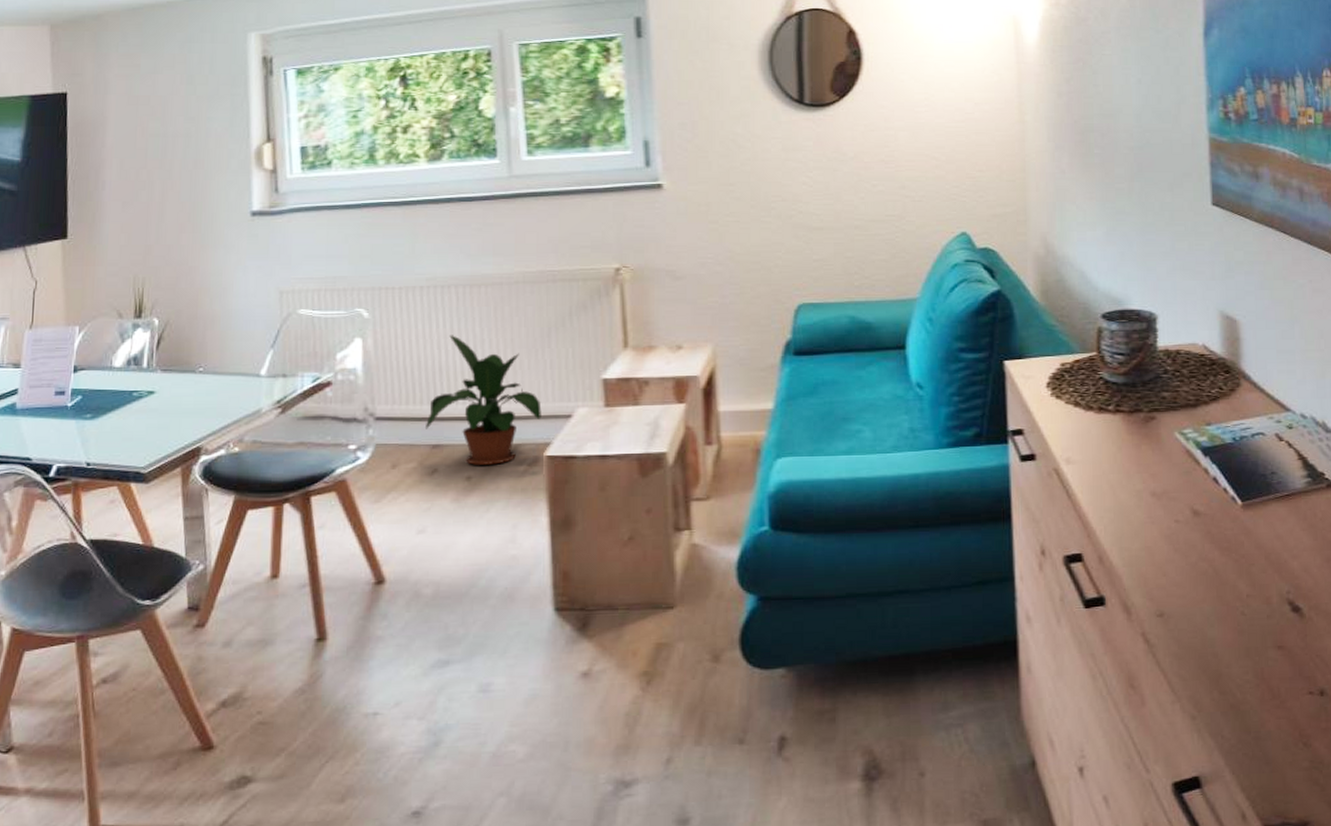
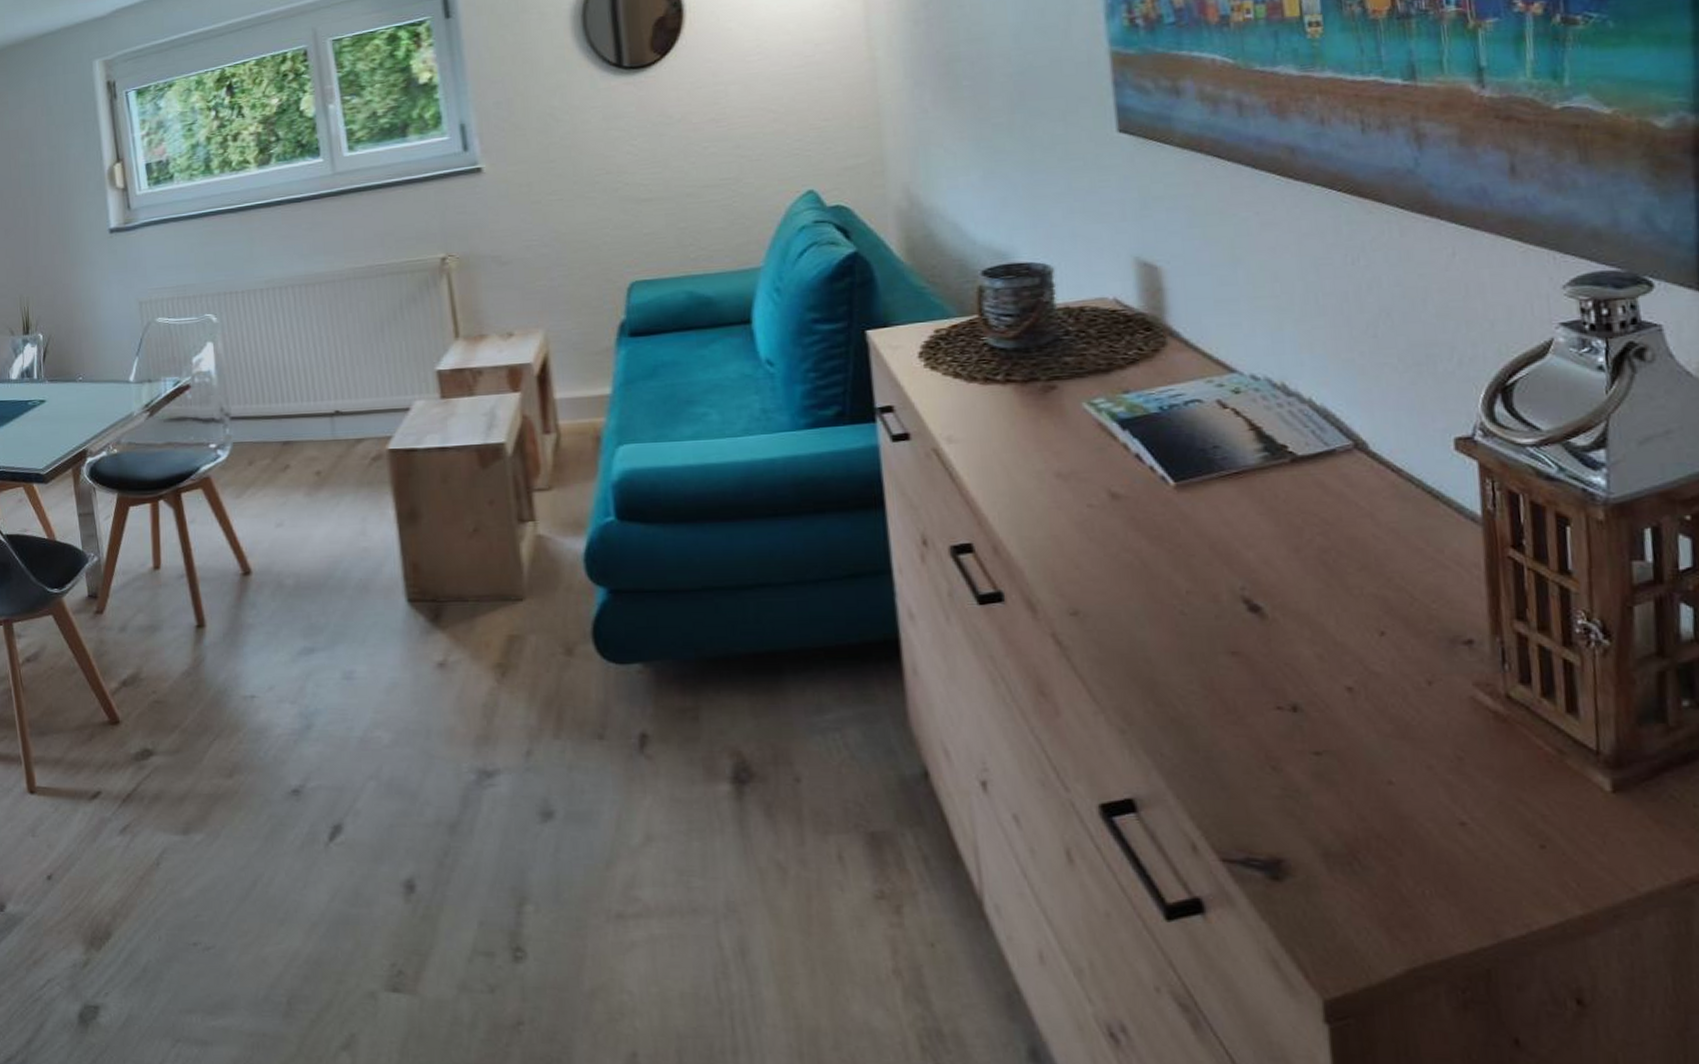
potted plant: present [426,335,542,465] -> none [276,334,381,460]

